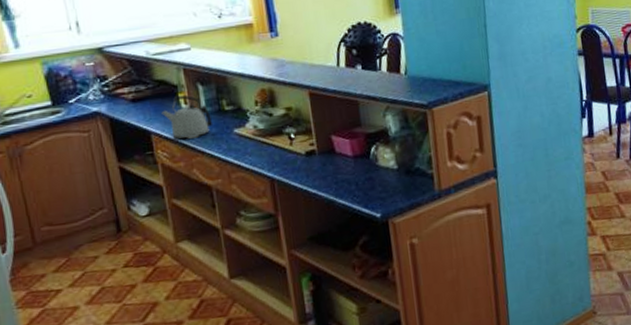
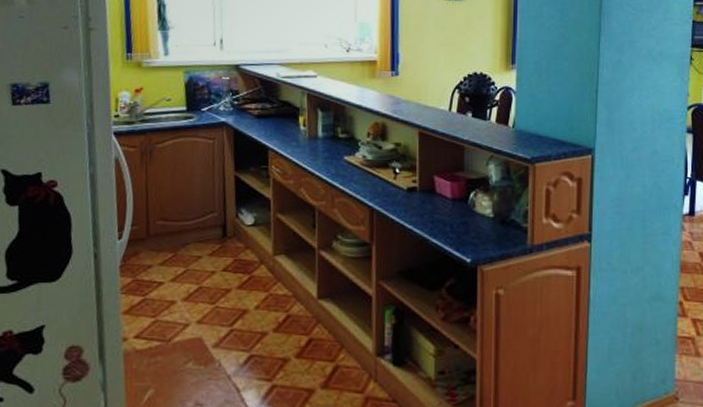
kettle: present [161,95,214,139] -> none [281,117,326,159]

